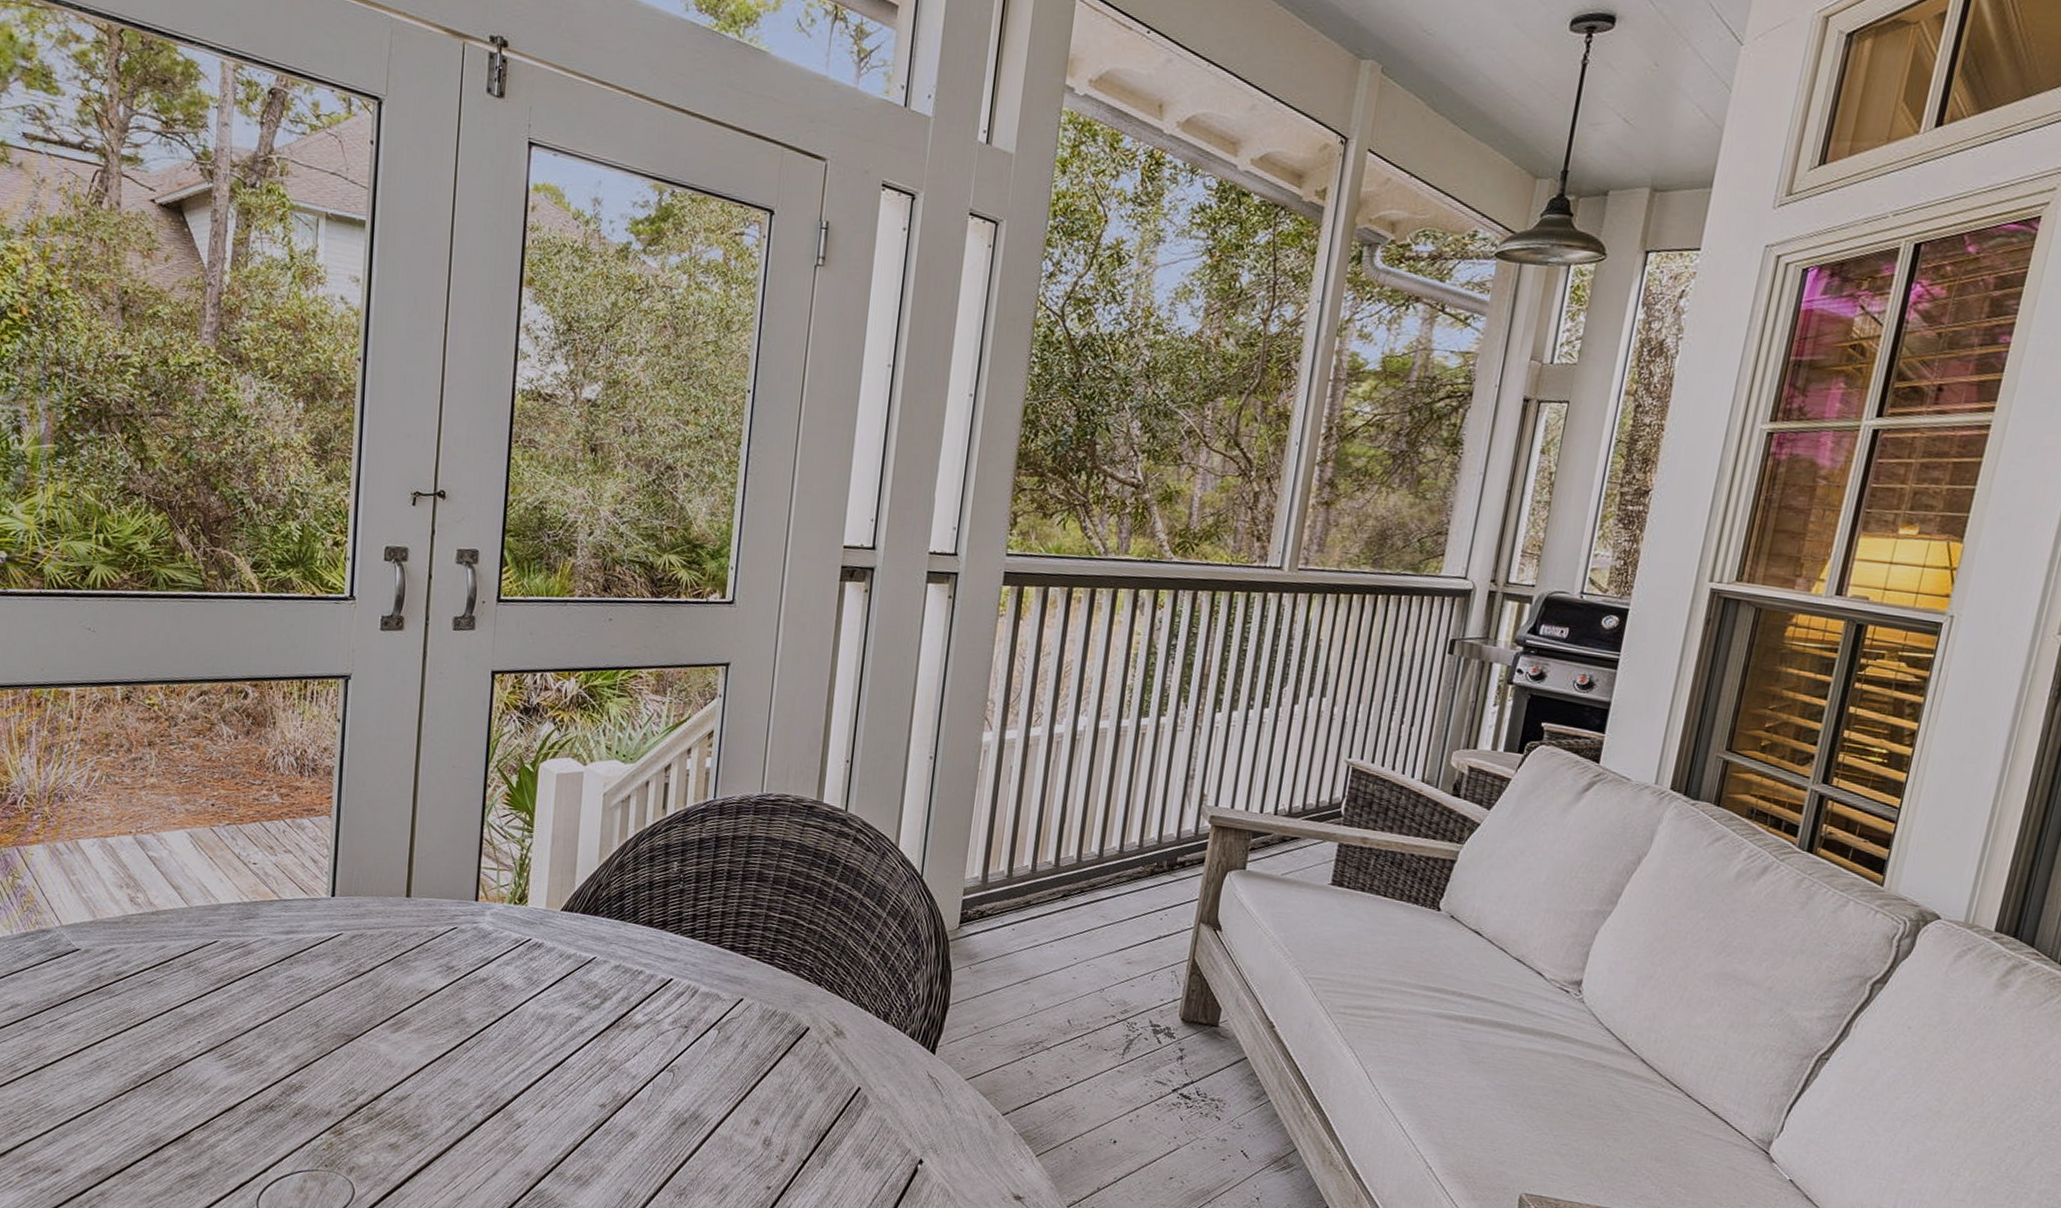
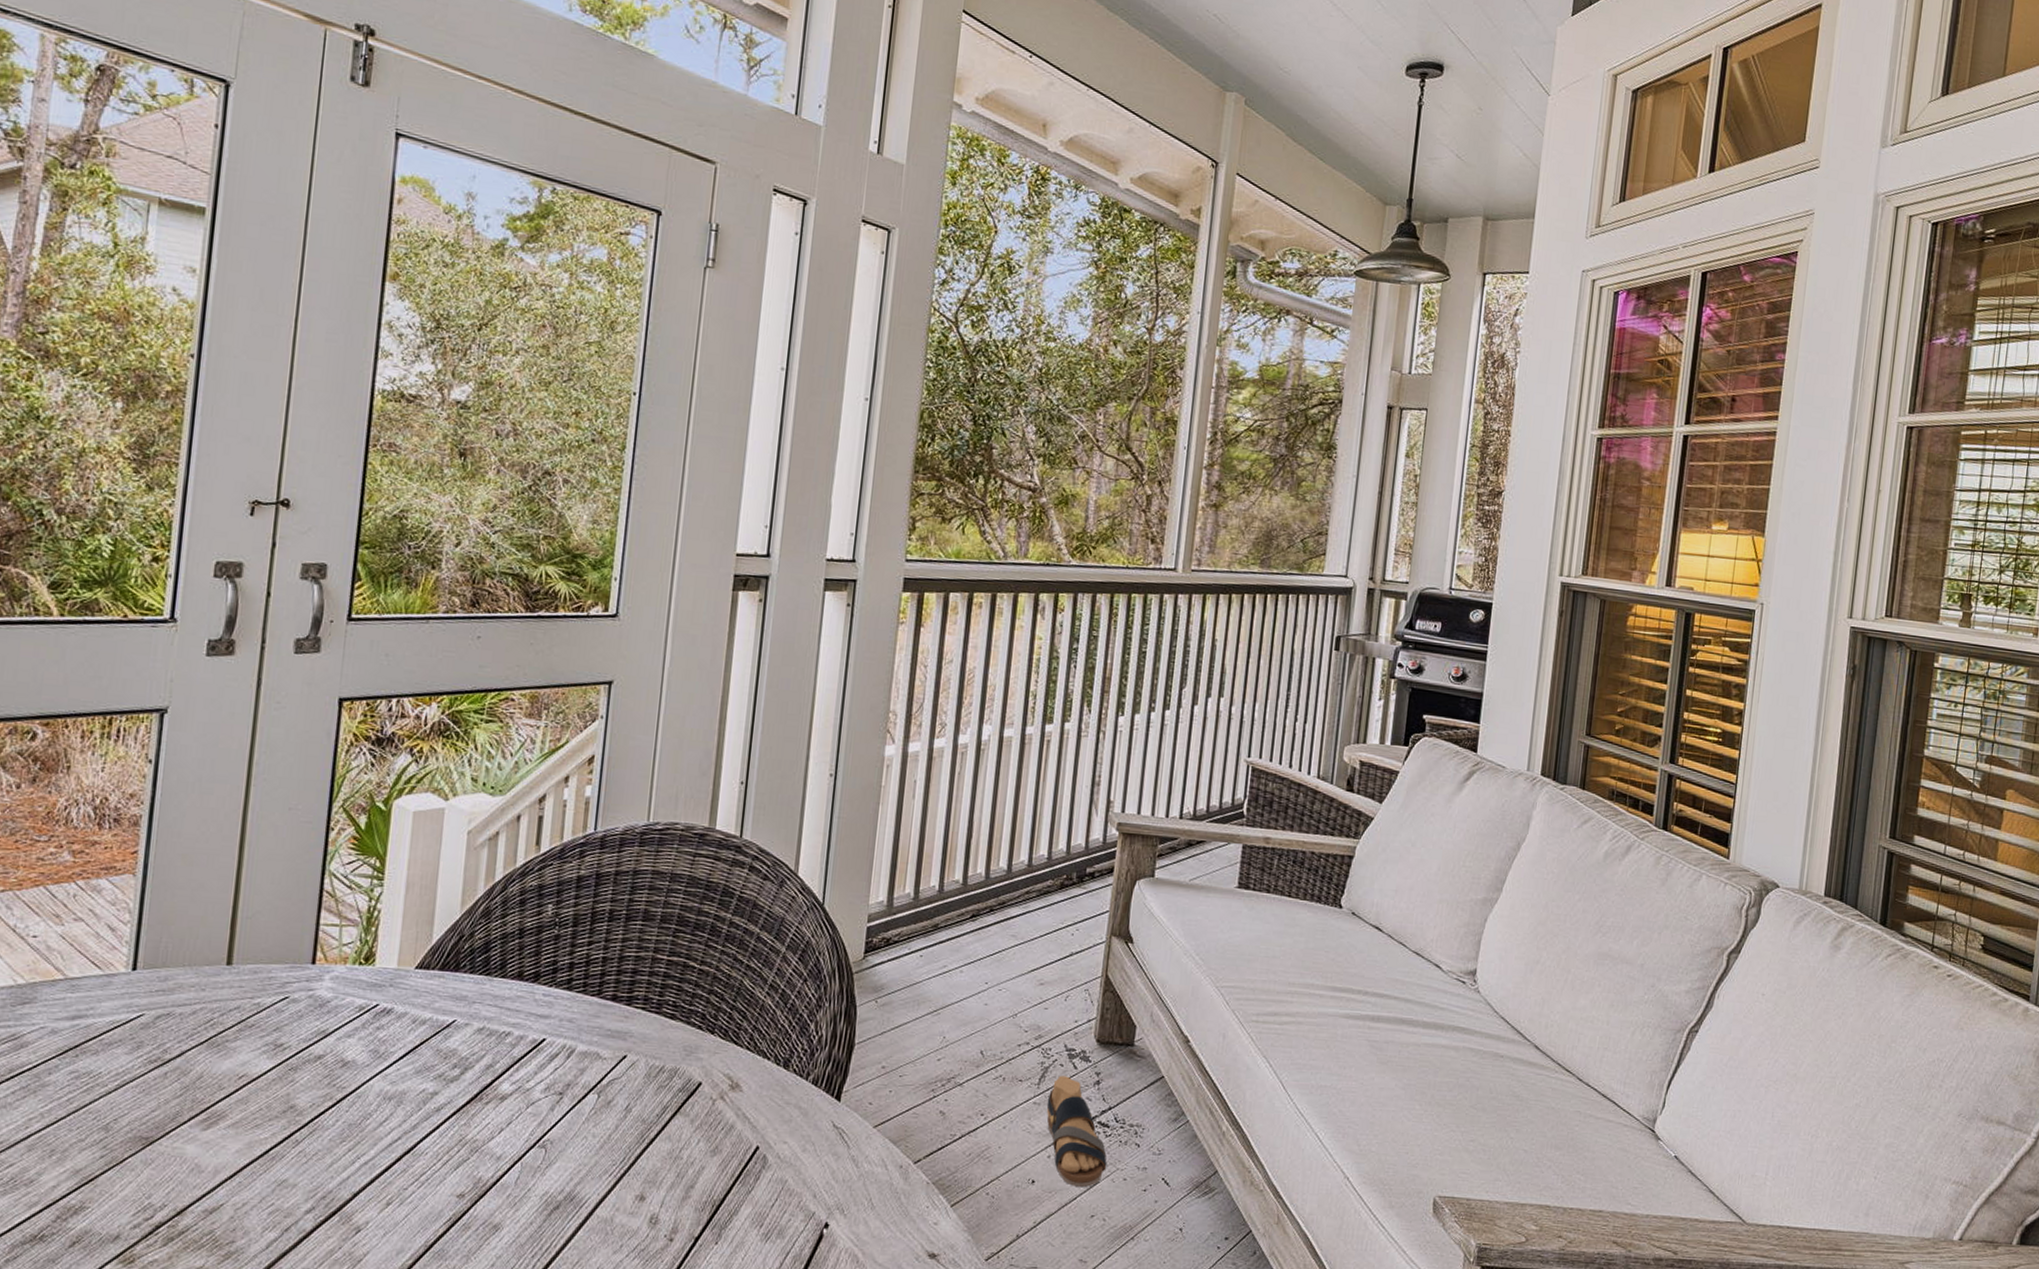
sandal: none [1130,1048,1188,1152] -> present [1046,1075,1107,1187]

